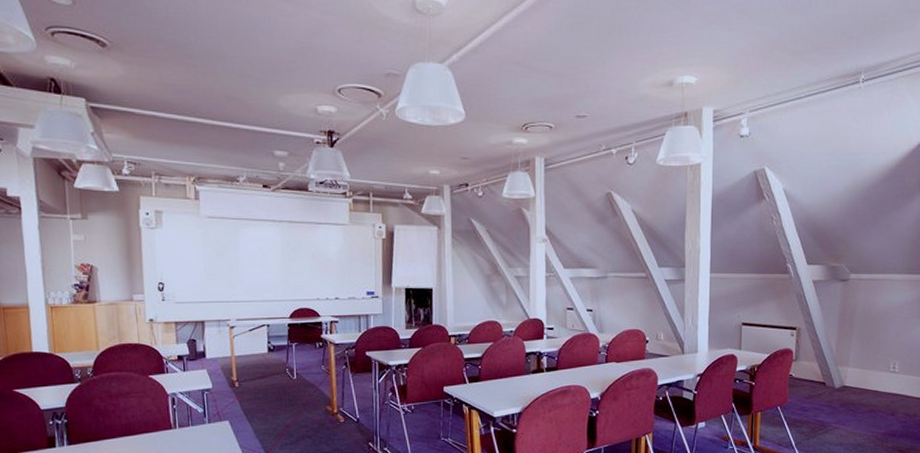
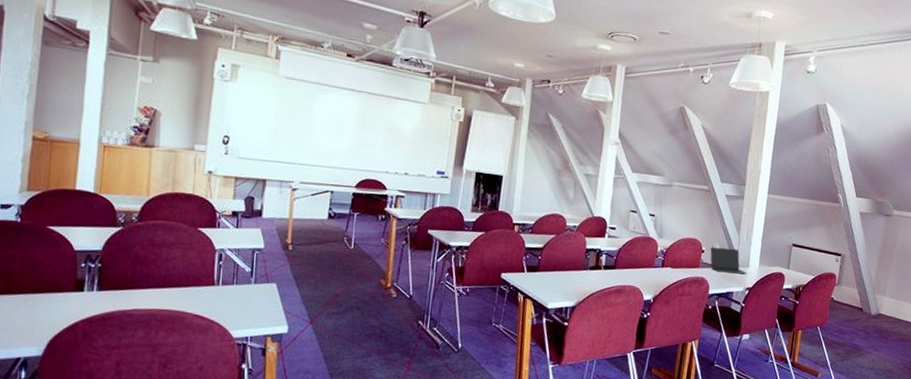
laptop: none [655,335,695,361] -> present [710,246,746,275]

